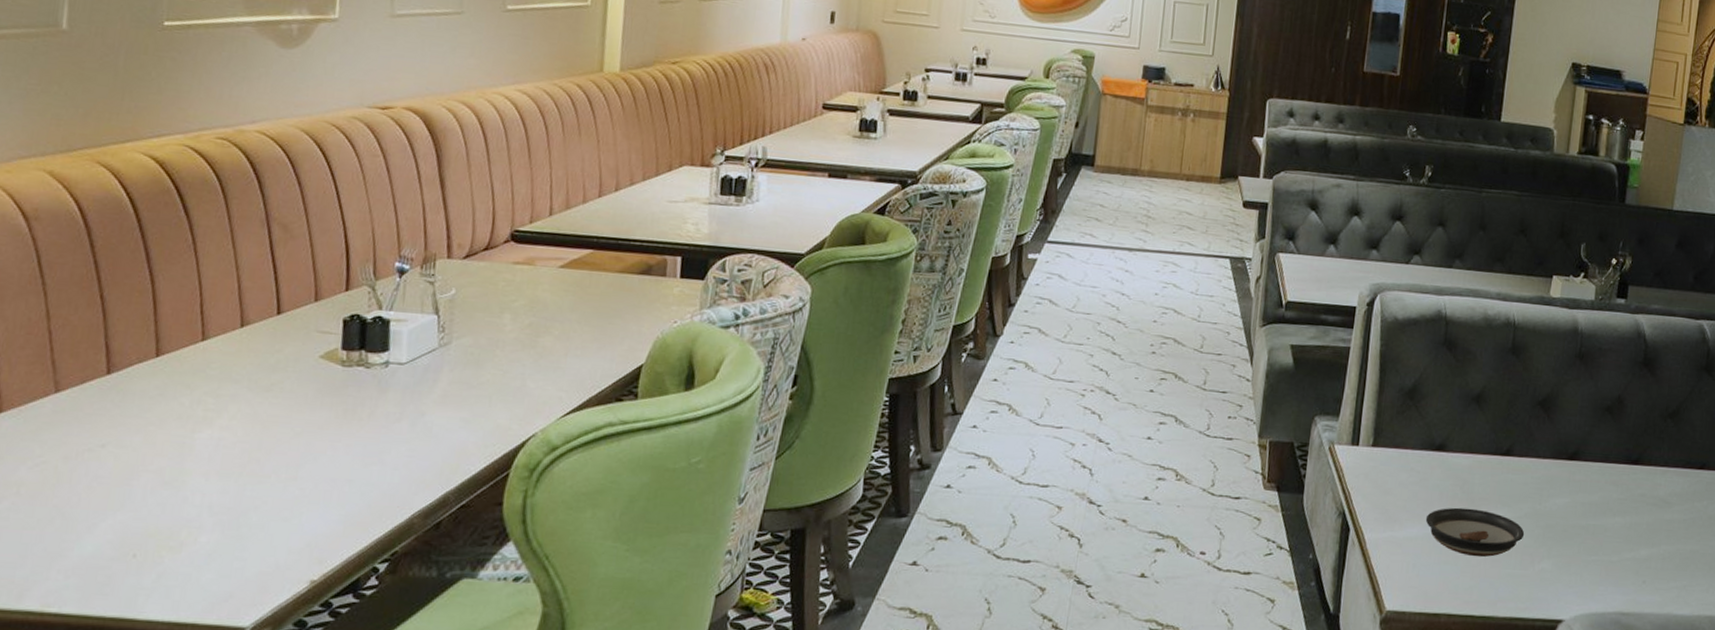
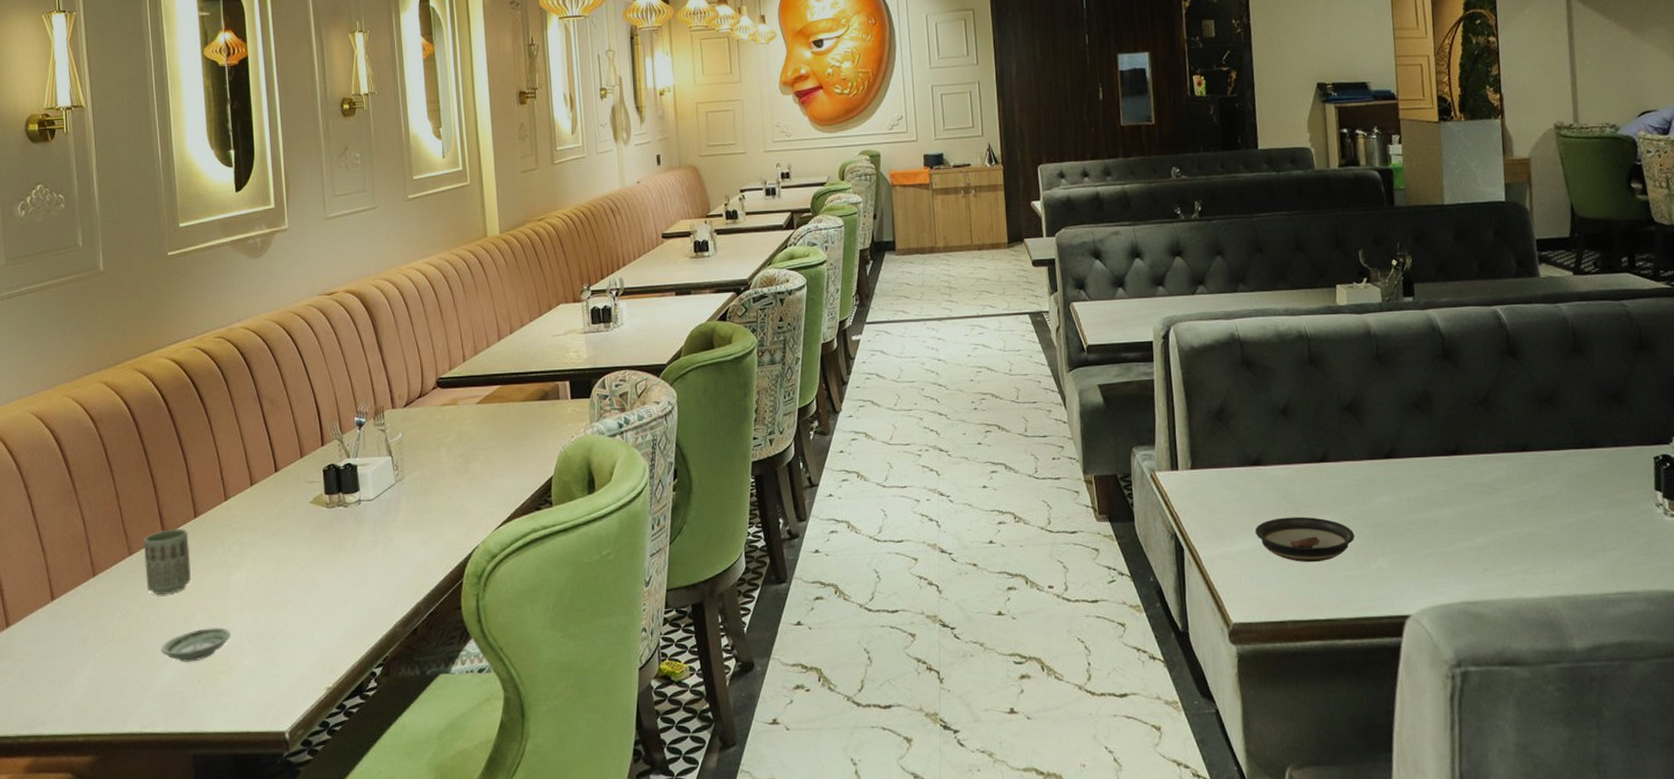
cup: none [75,366,144,447] -> present [144,528,192,595]
saucer: none [84,493,187,532] -> present [160,627,231,662]

